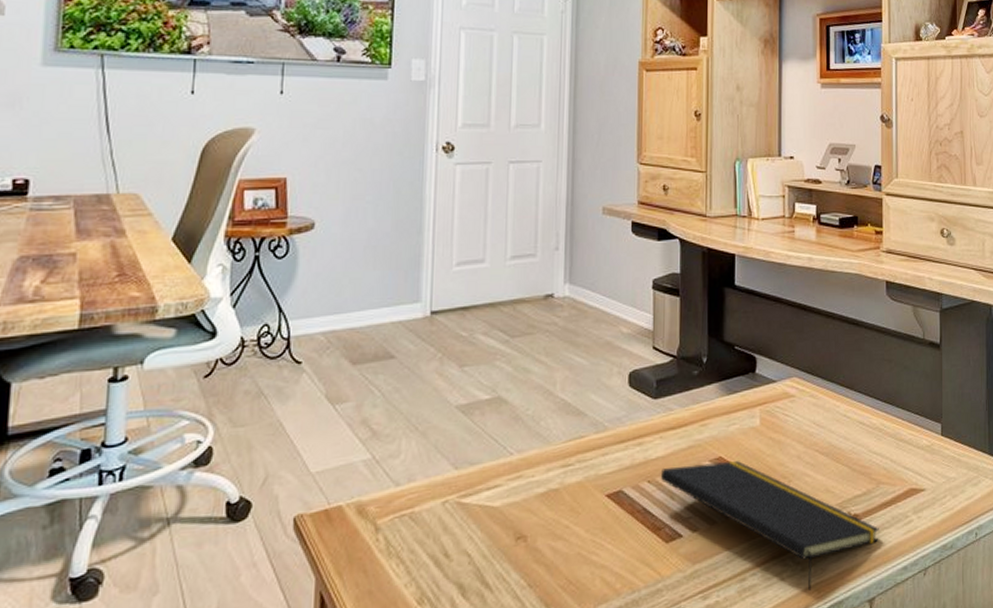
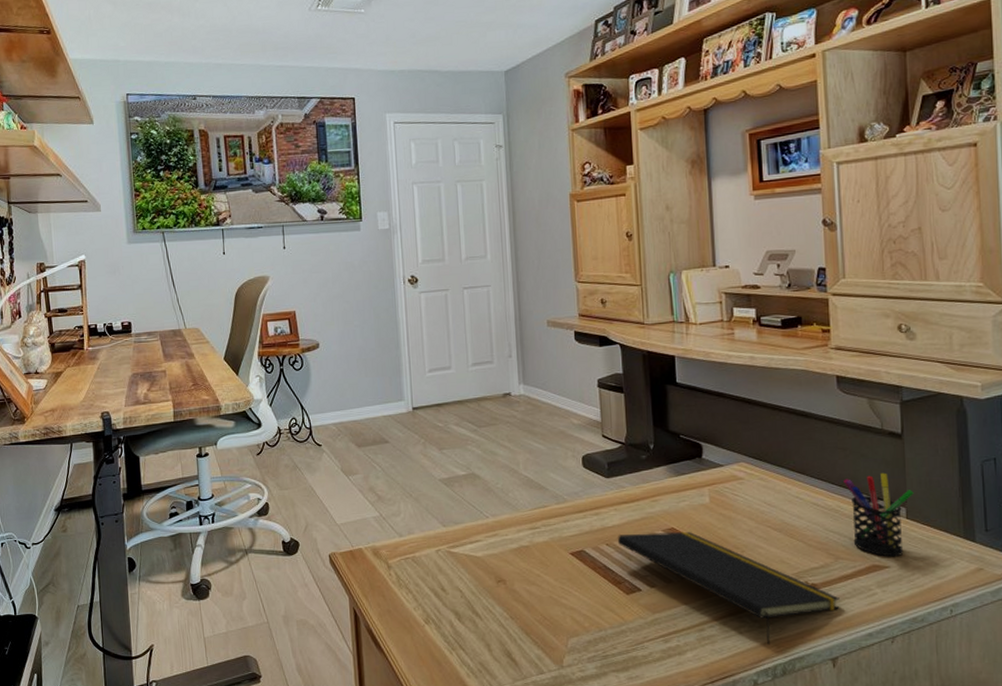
pen holder: none [888,386,948,479] -> present [844,472,914,557]

